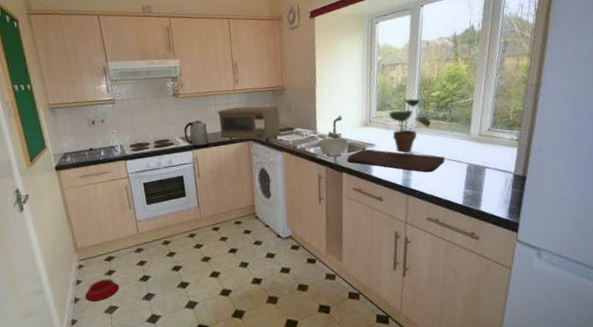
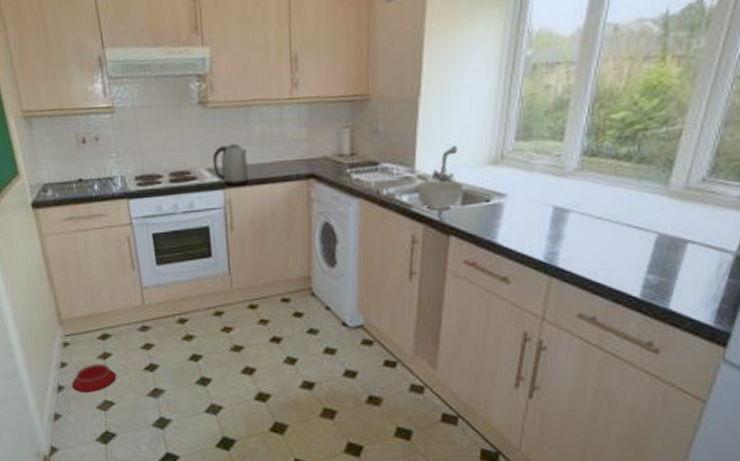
microwave: present [218,106,280,142] -> none [264,125,358,182]
cutting board: present [347,149,445,173] -> none [459,200,620,244]
potted plant: present [378,99,431,152] -> none [517,122,603,210]

